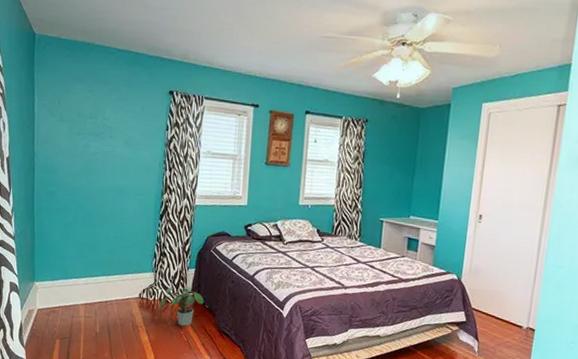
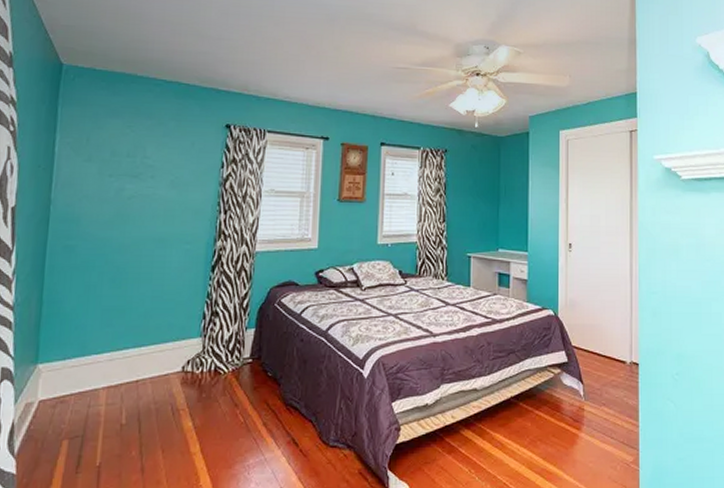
potted plant: present [159,286,204,326] -> none [208,351,266,402]

